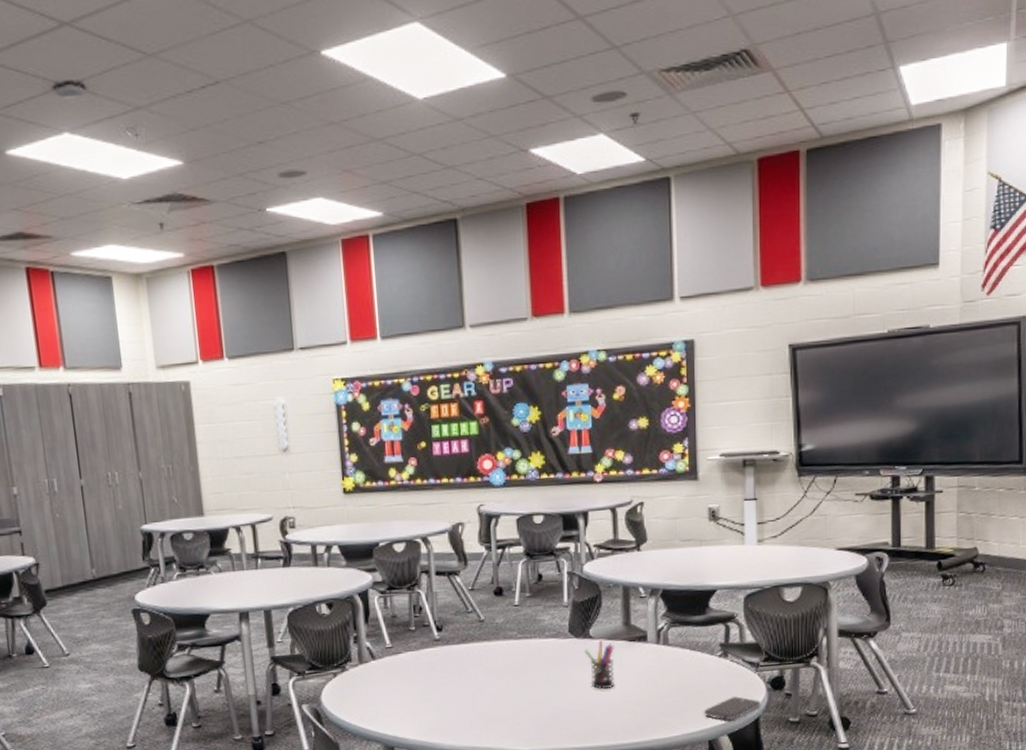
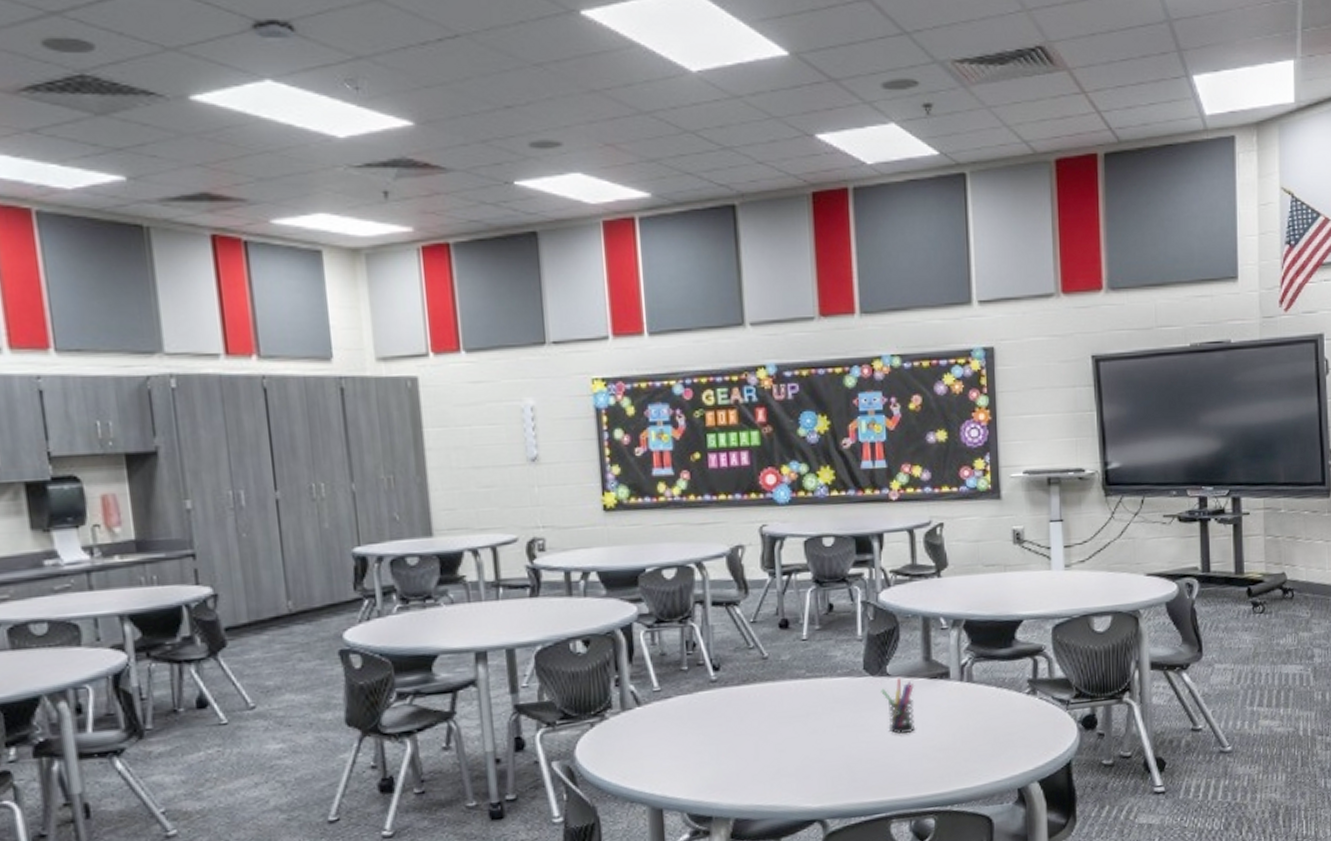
smartphone: present [703,696,761,721] -> none [1011,738,1073,766]

